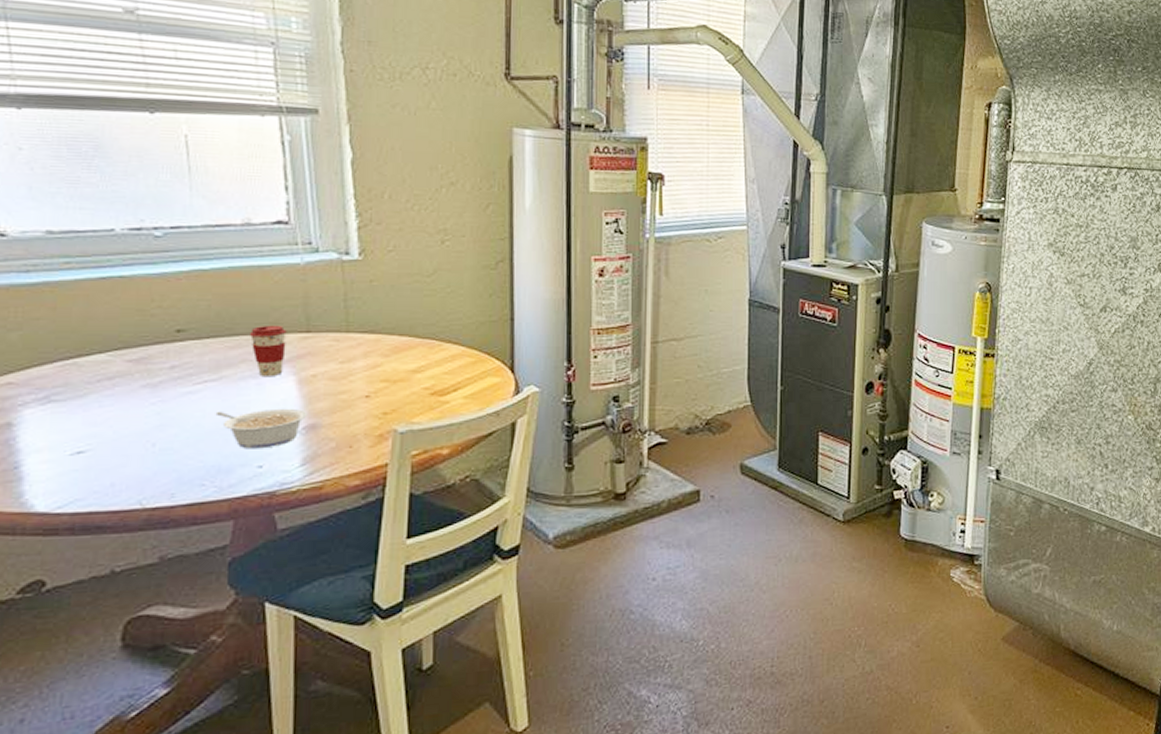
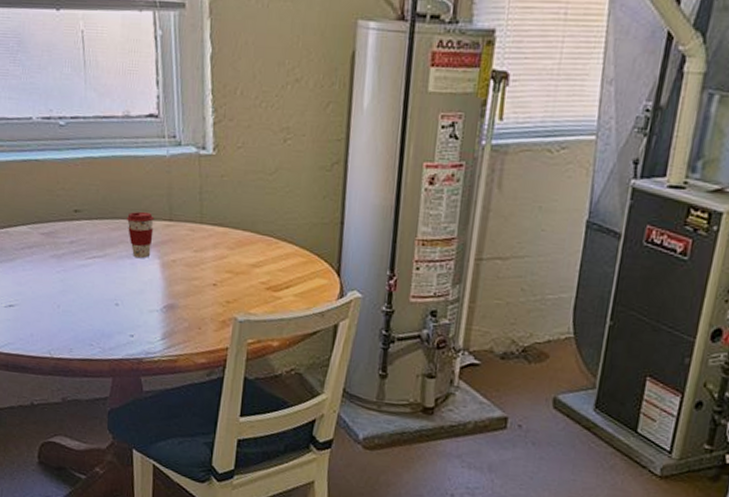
legume: present [215,408,307,449] -> none [101,283,167,321]

